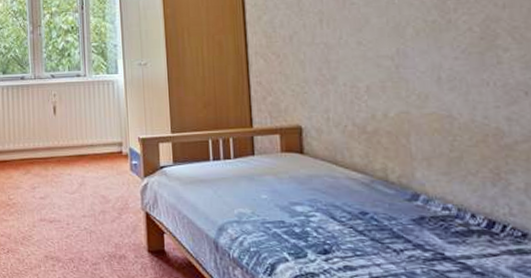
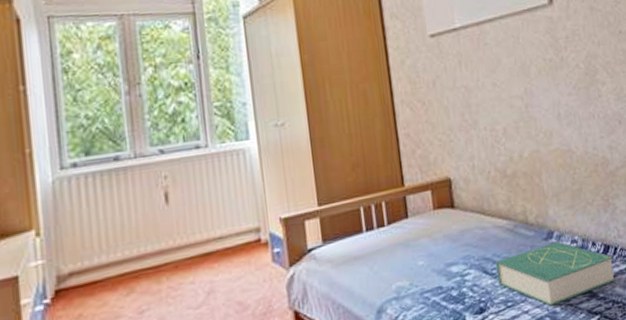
book: none [345,205,502,267] -> present [495,241,616,306]

